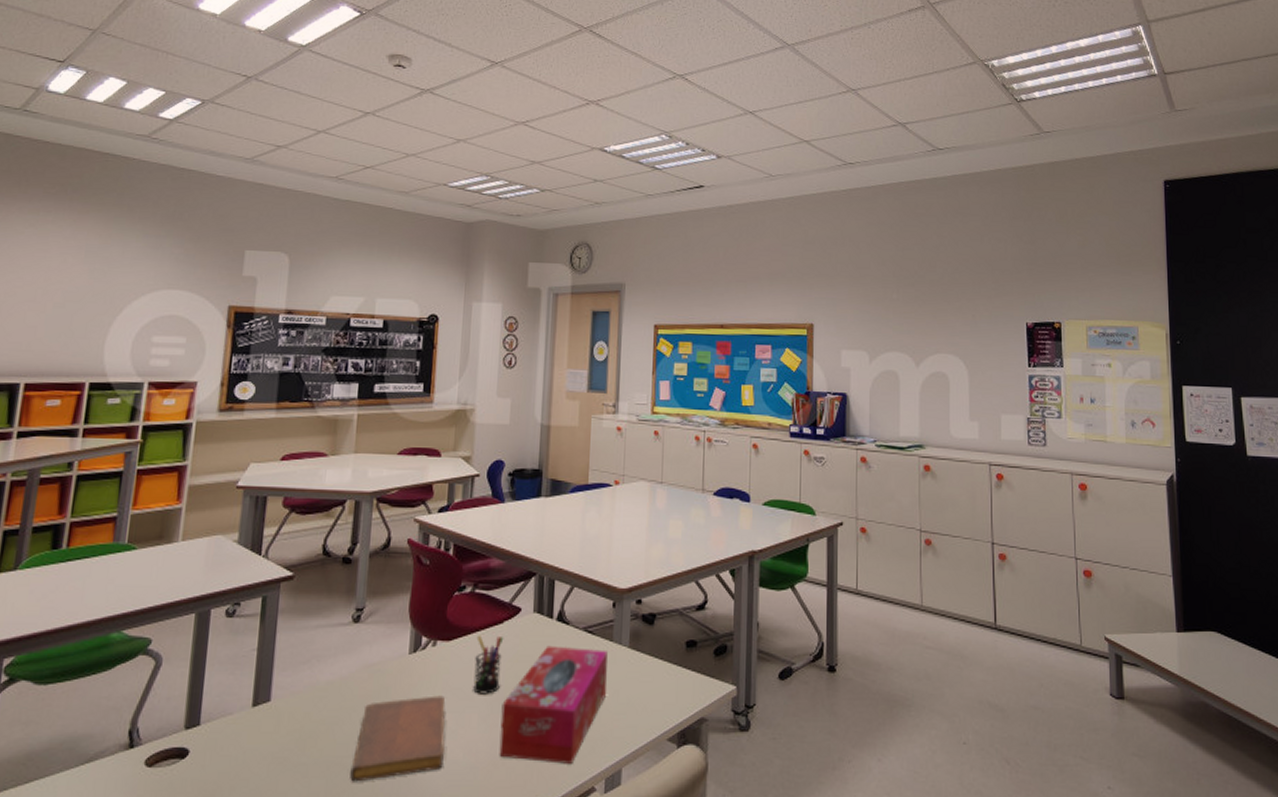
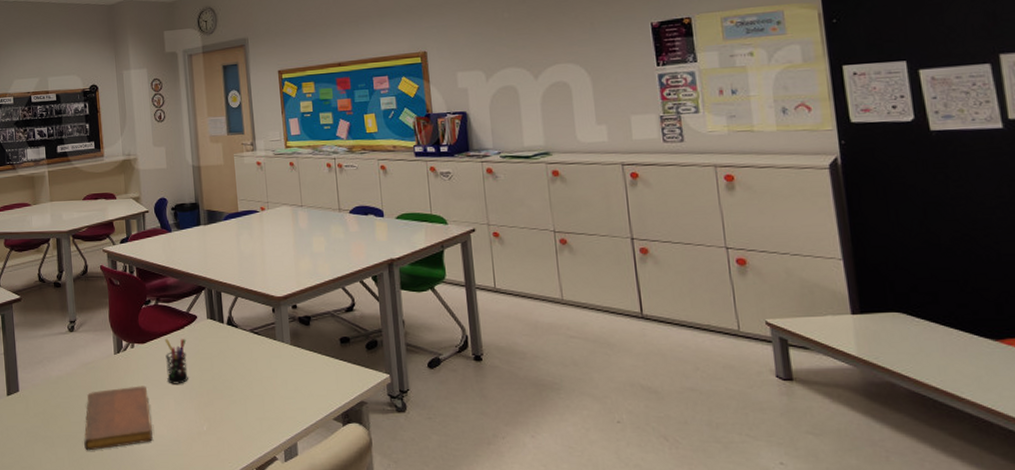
tissue box: present [499,645,608,764] -> none [192,345,277,438]

